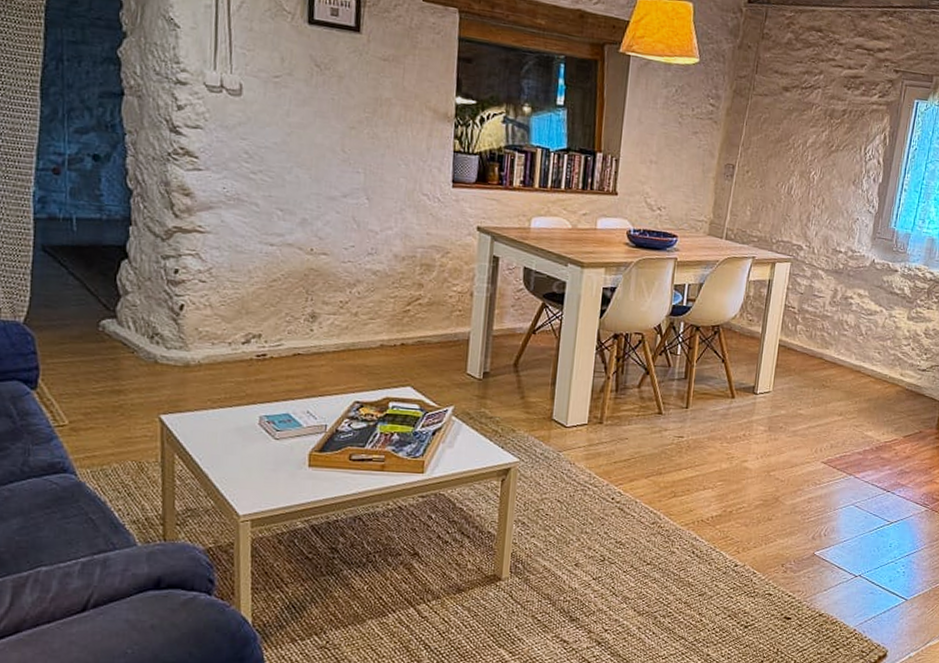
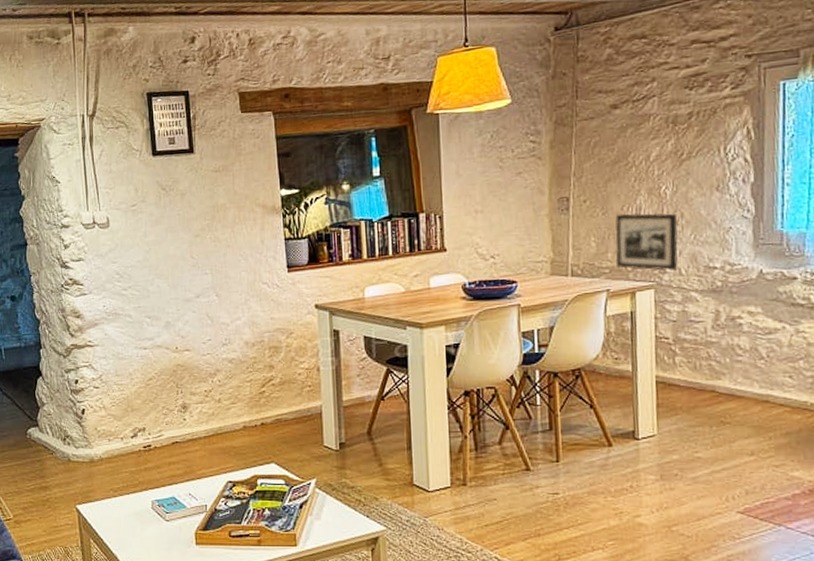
picture frame: none [764,189,820,249] -> present [615,213,679,271]

